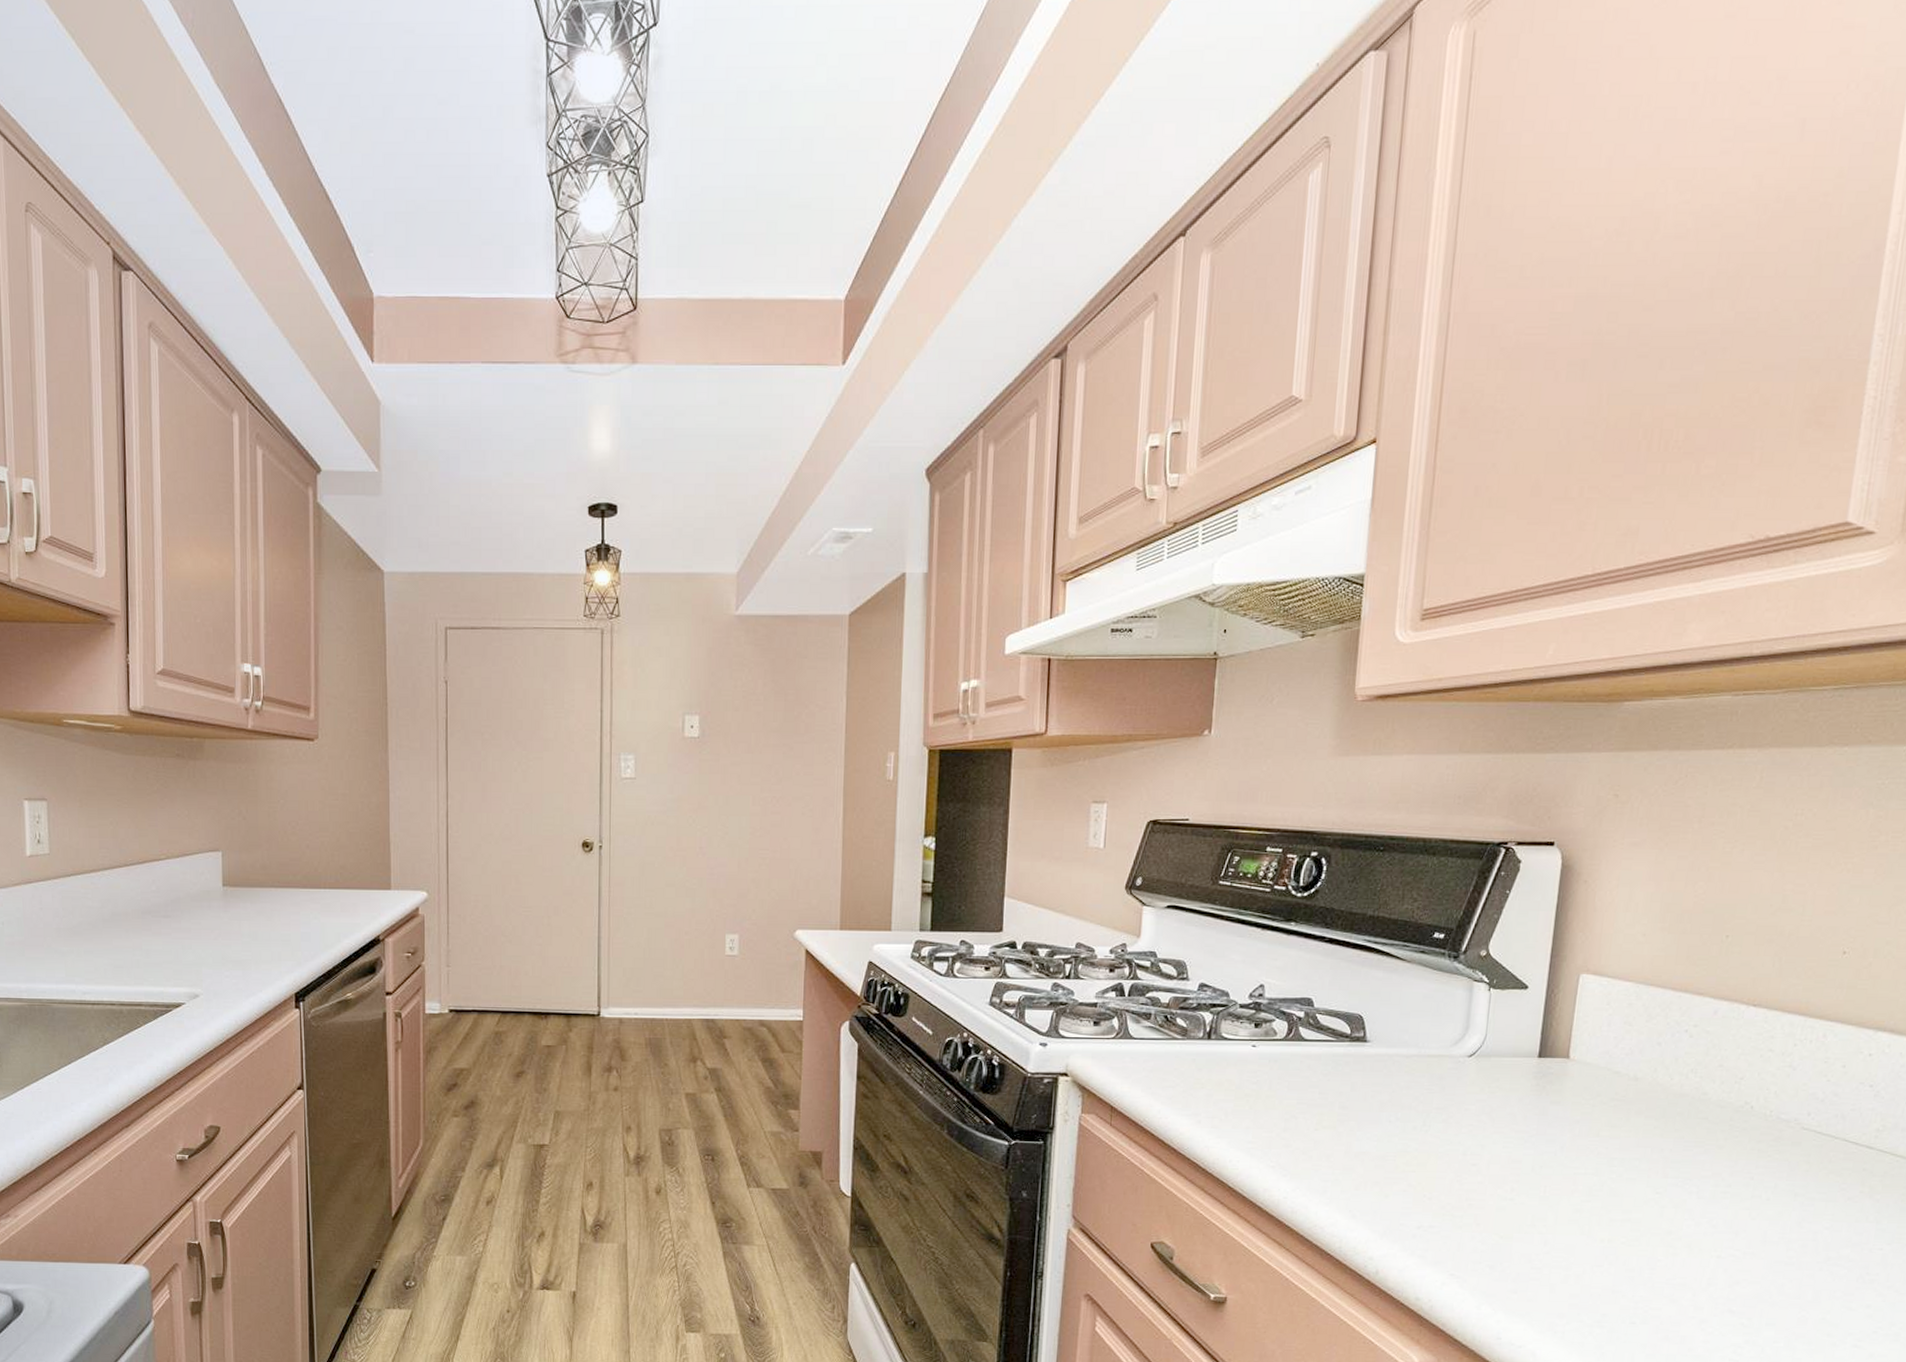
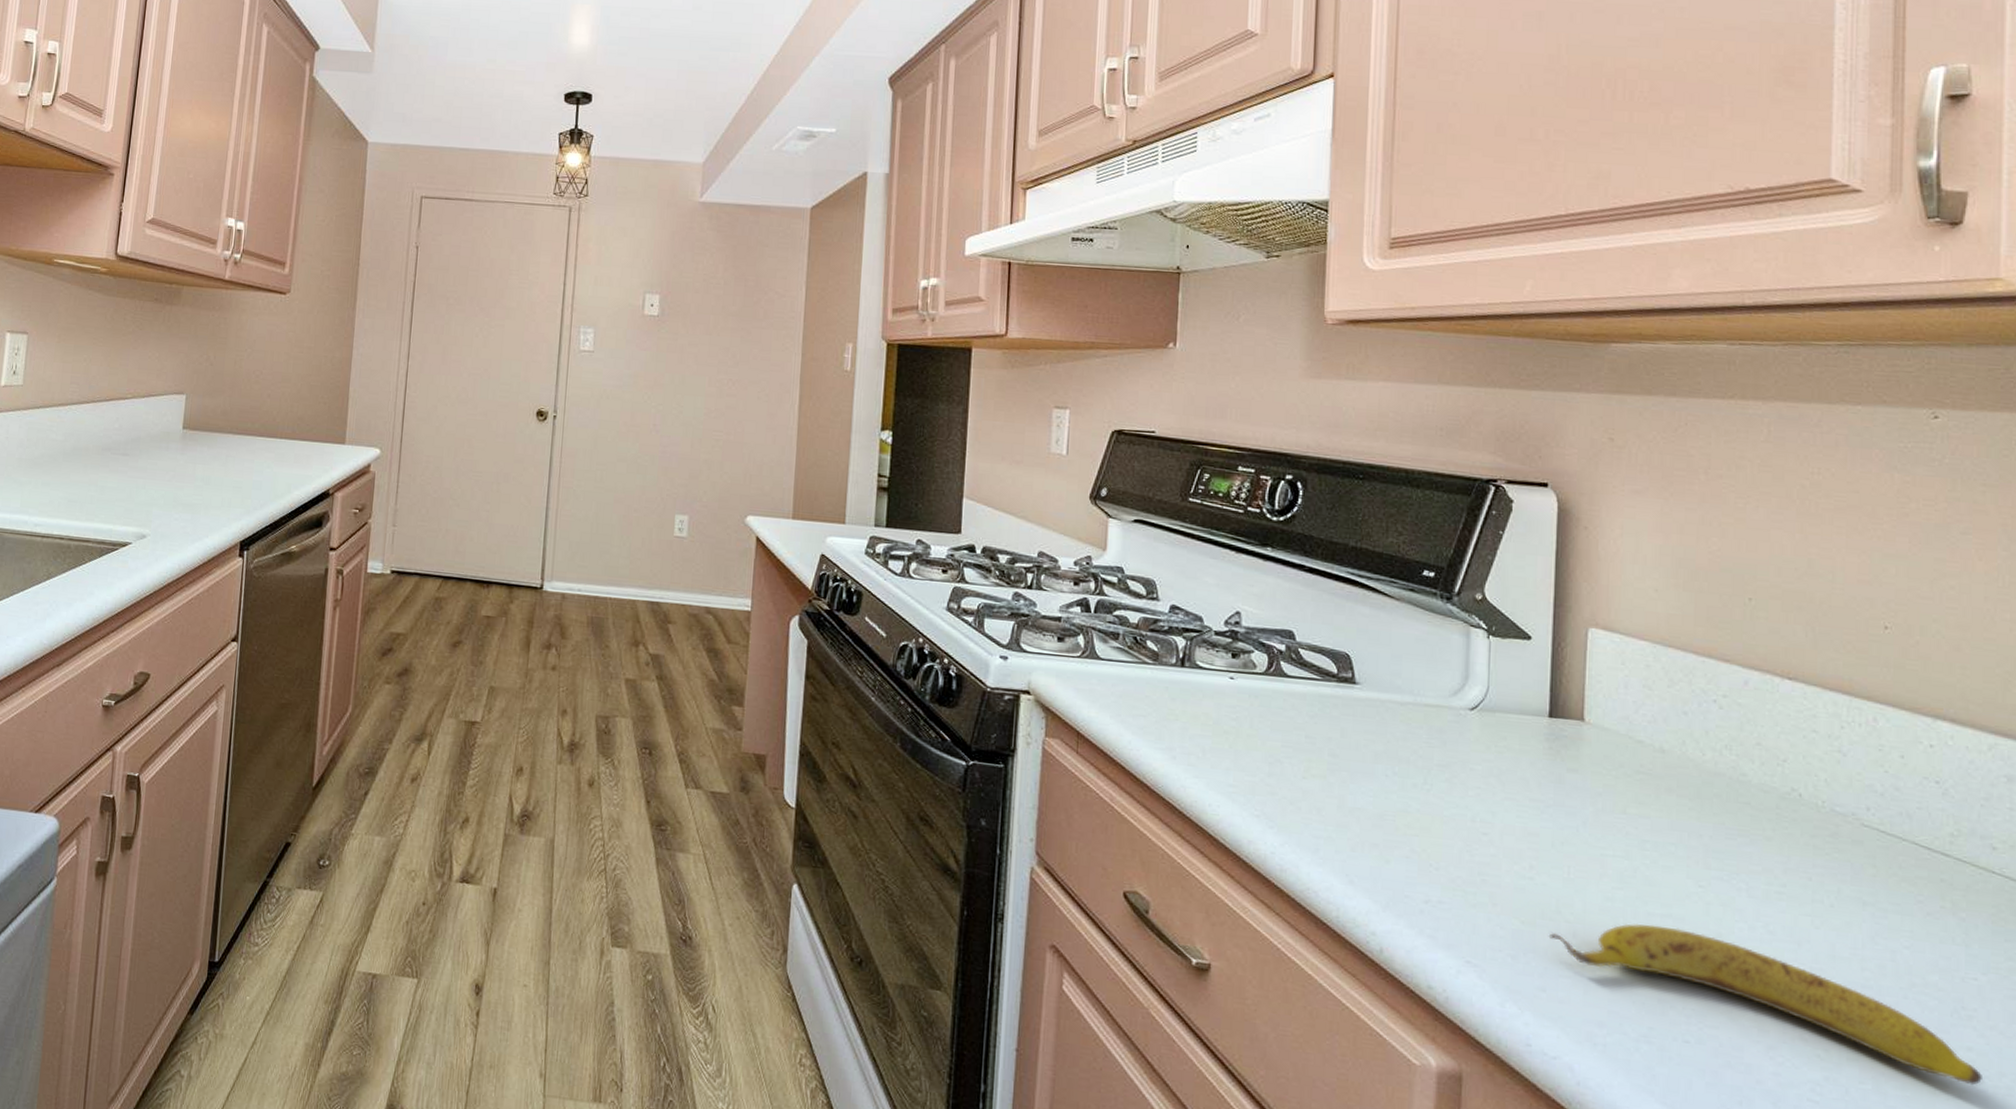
banana: none [1523,1229,1876,1336] -> present [1548,924,1982,1086]

